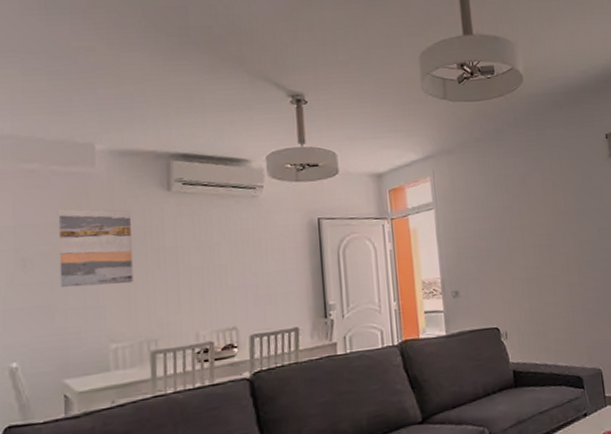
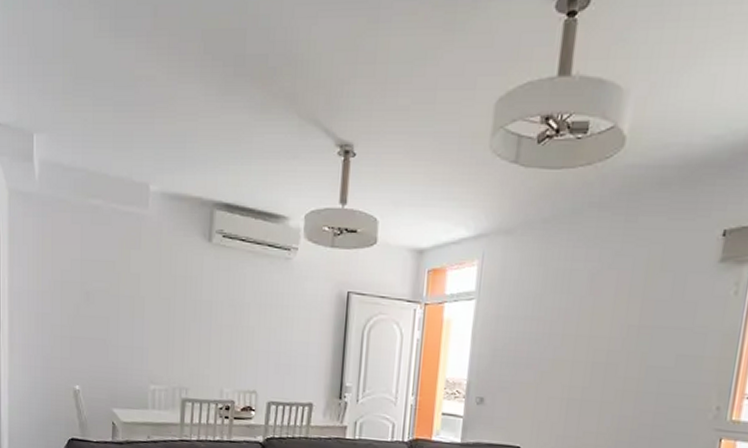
wall art: present [58,208,133,287] -> none [114,248,175,331]

